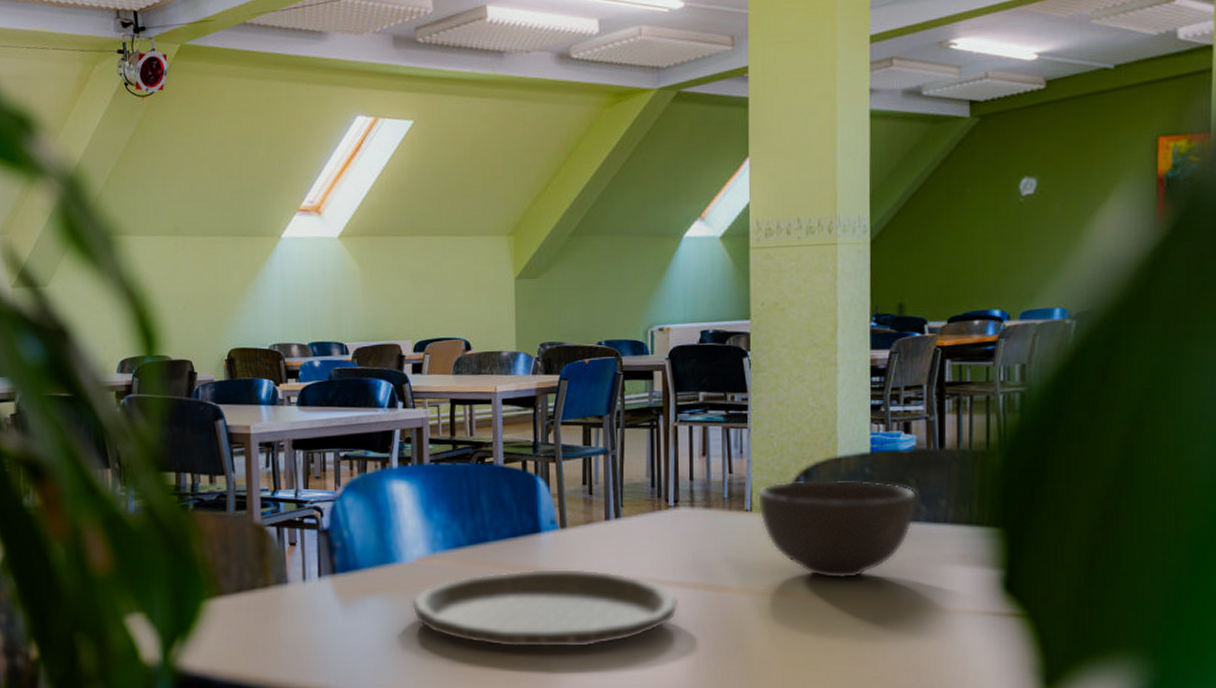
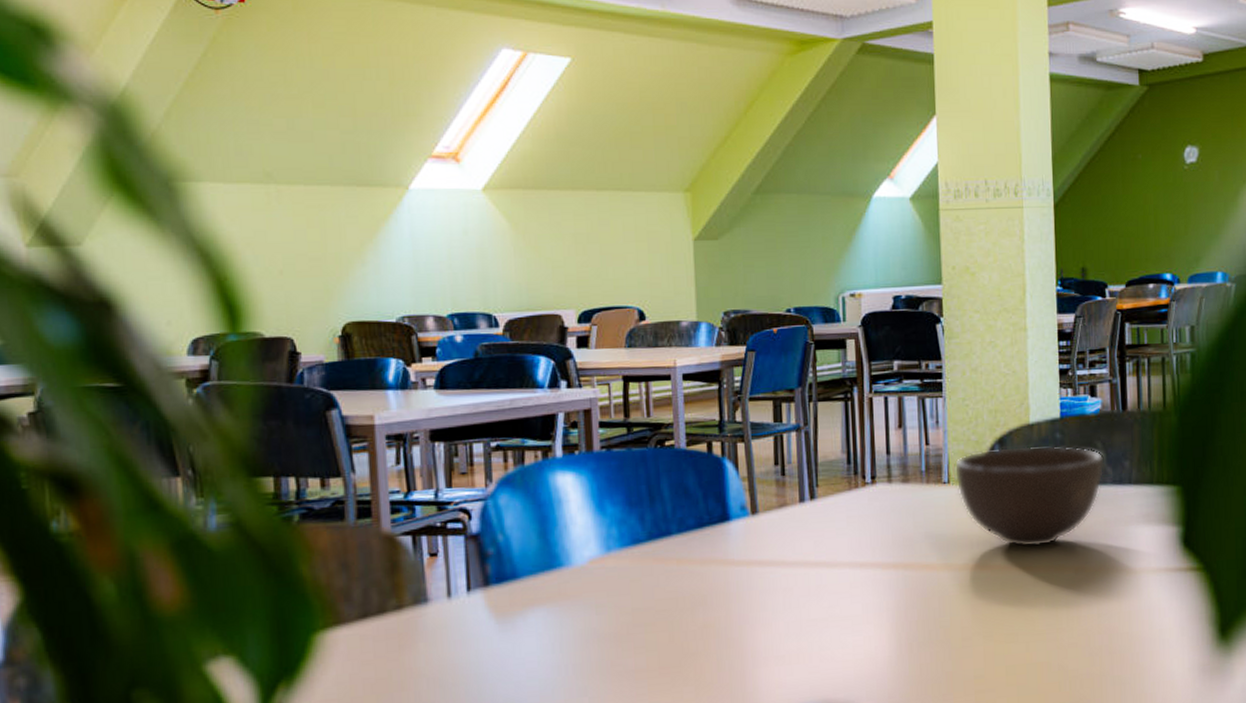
plate: present [410,568,679,648] -> none [582,556,879,652]

